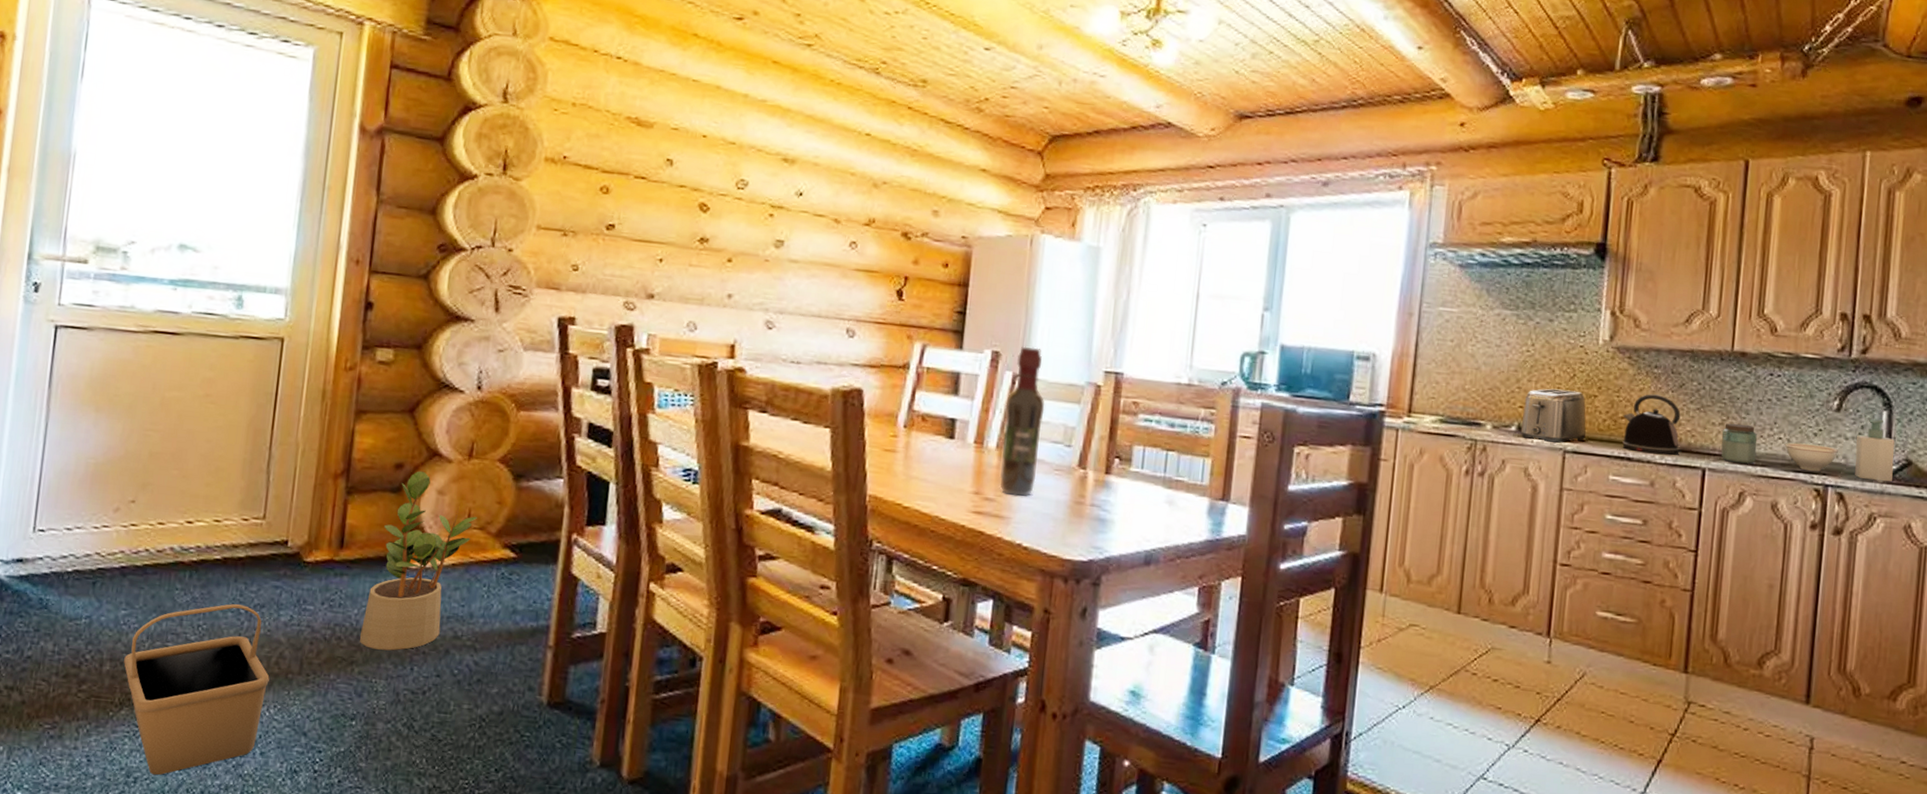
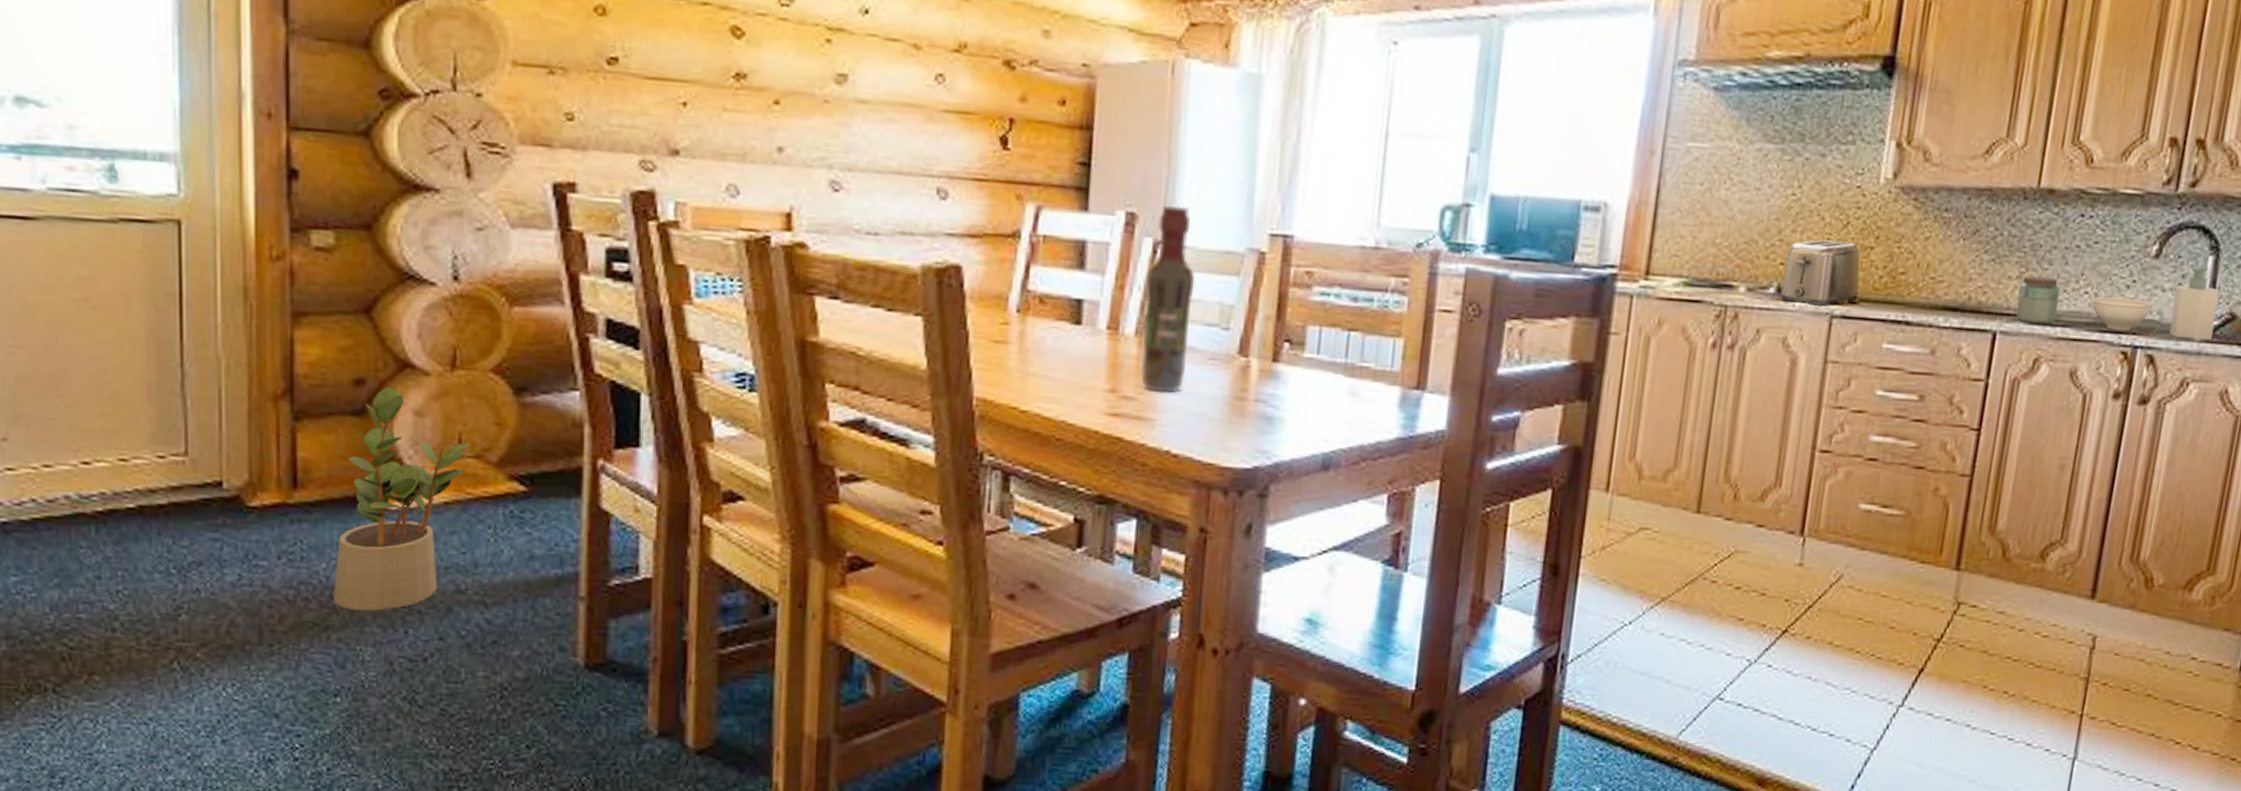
basket: present [124,603,270,776] -> none [24,562,221,774]
kettle: present [1622,394,1682,456] -> none [1901,243,1972,317]

